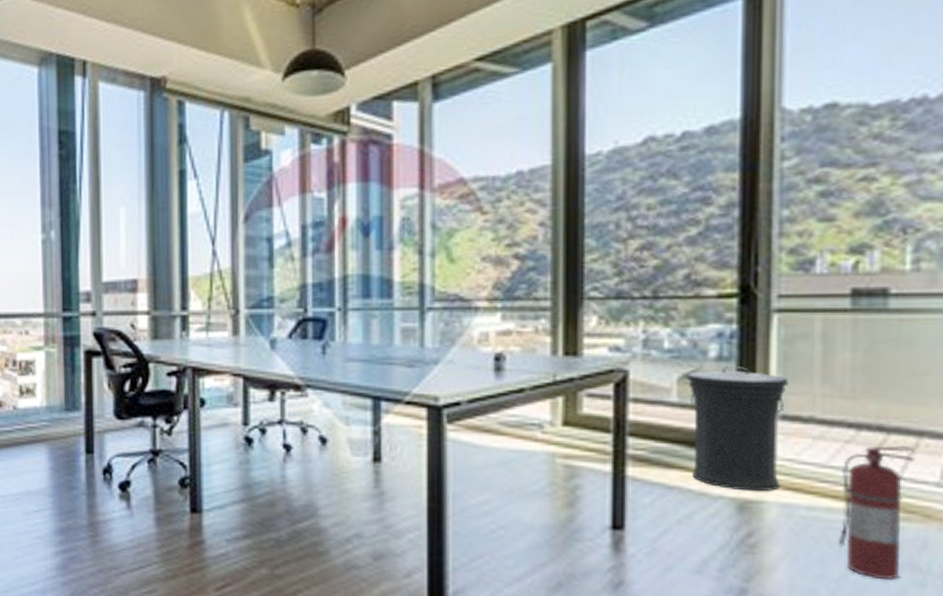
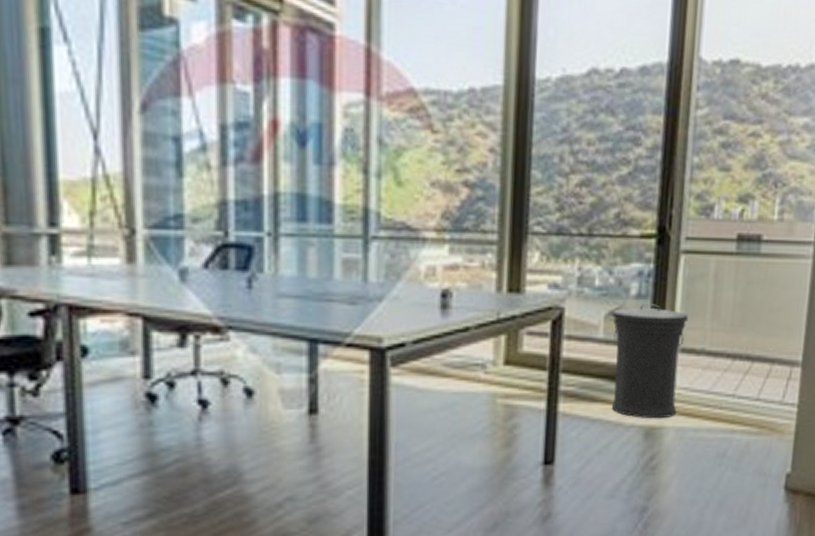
fire extinguisher: present [839,446,915,581] -> none [714,372,768,486]

